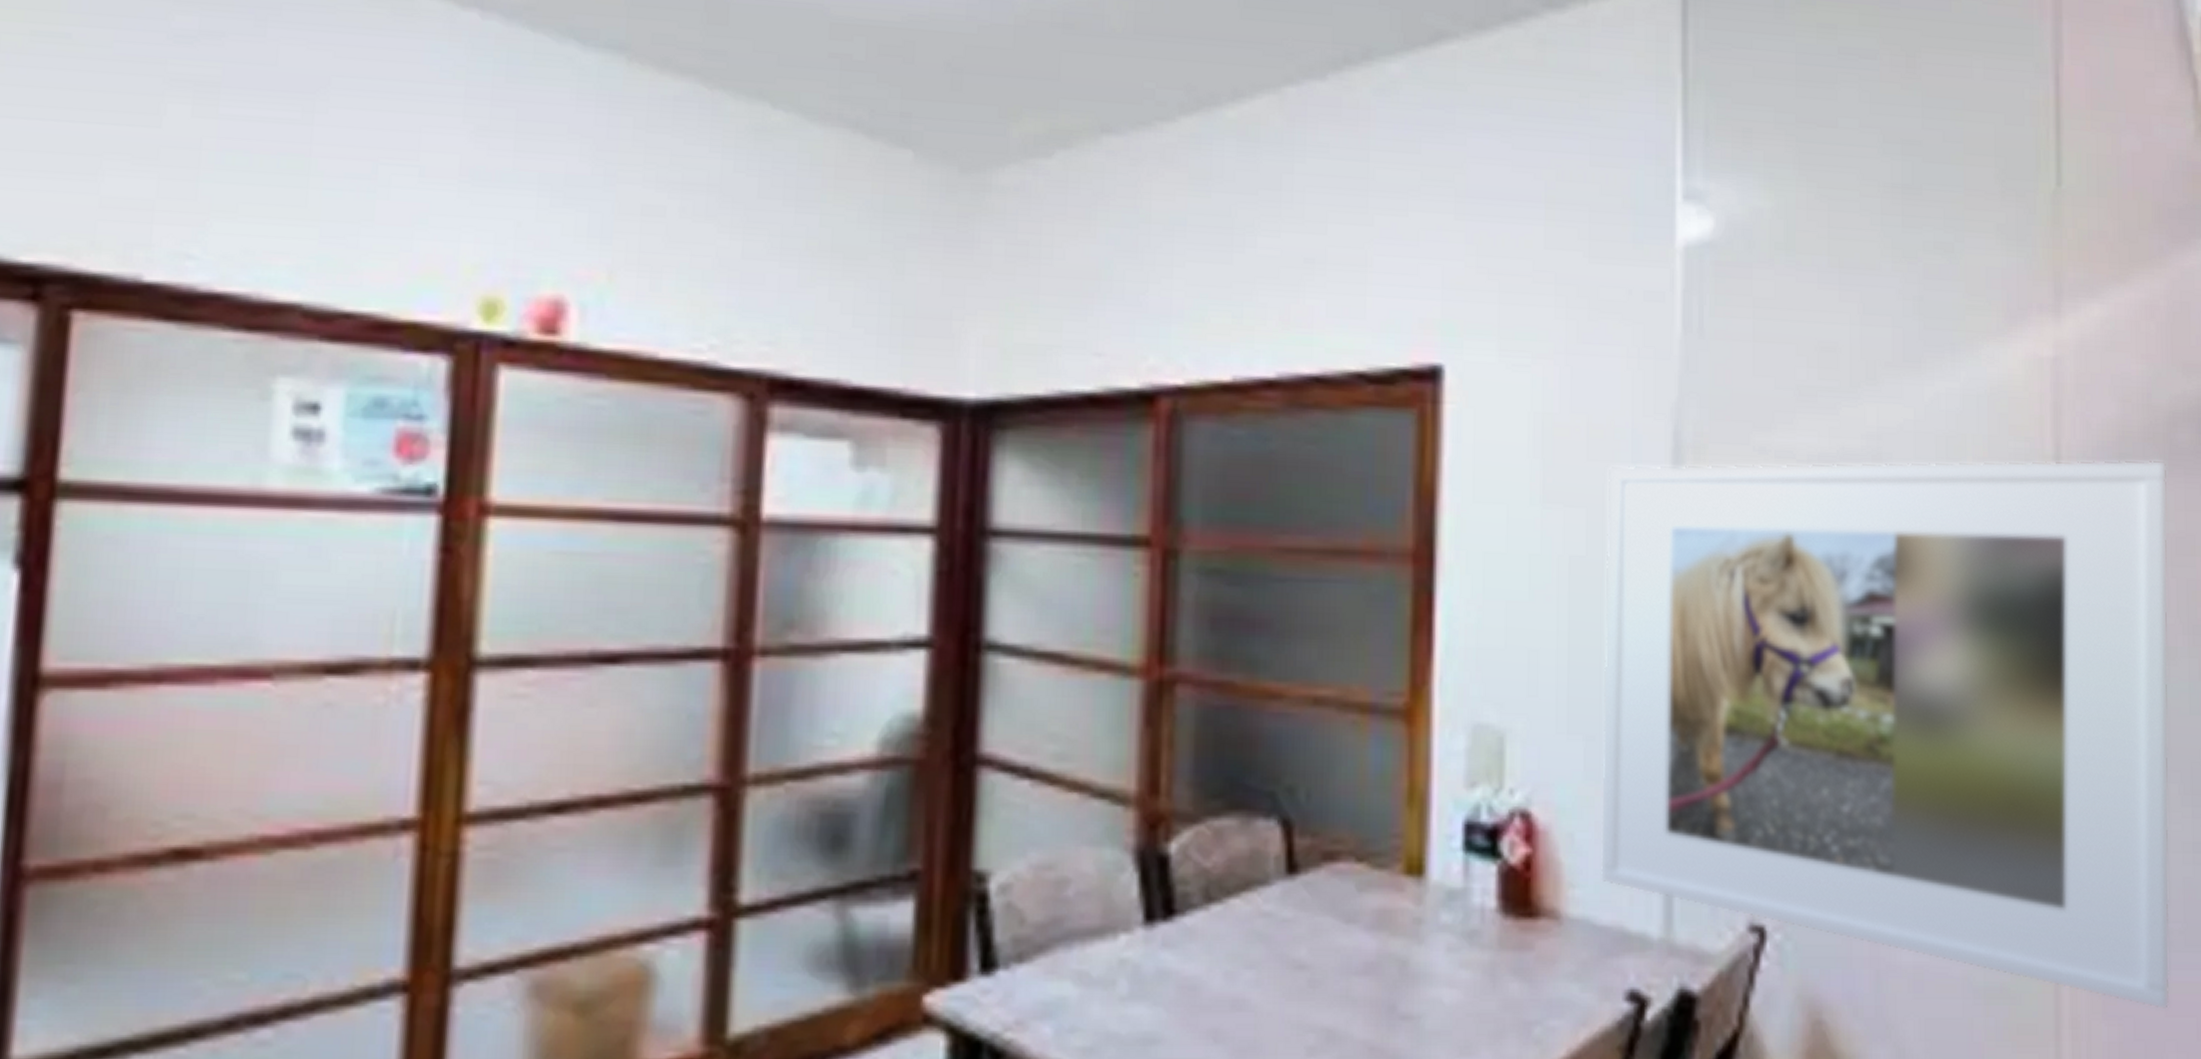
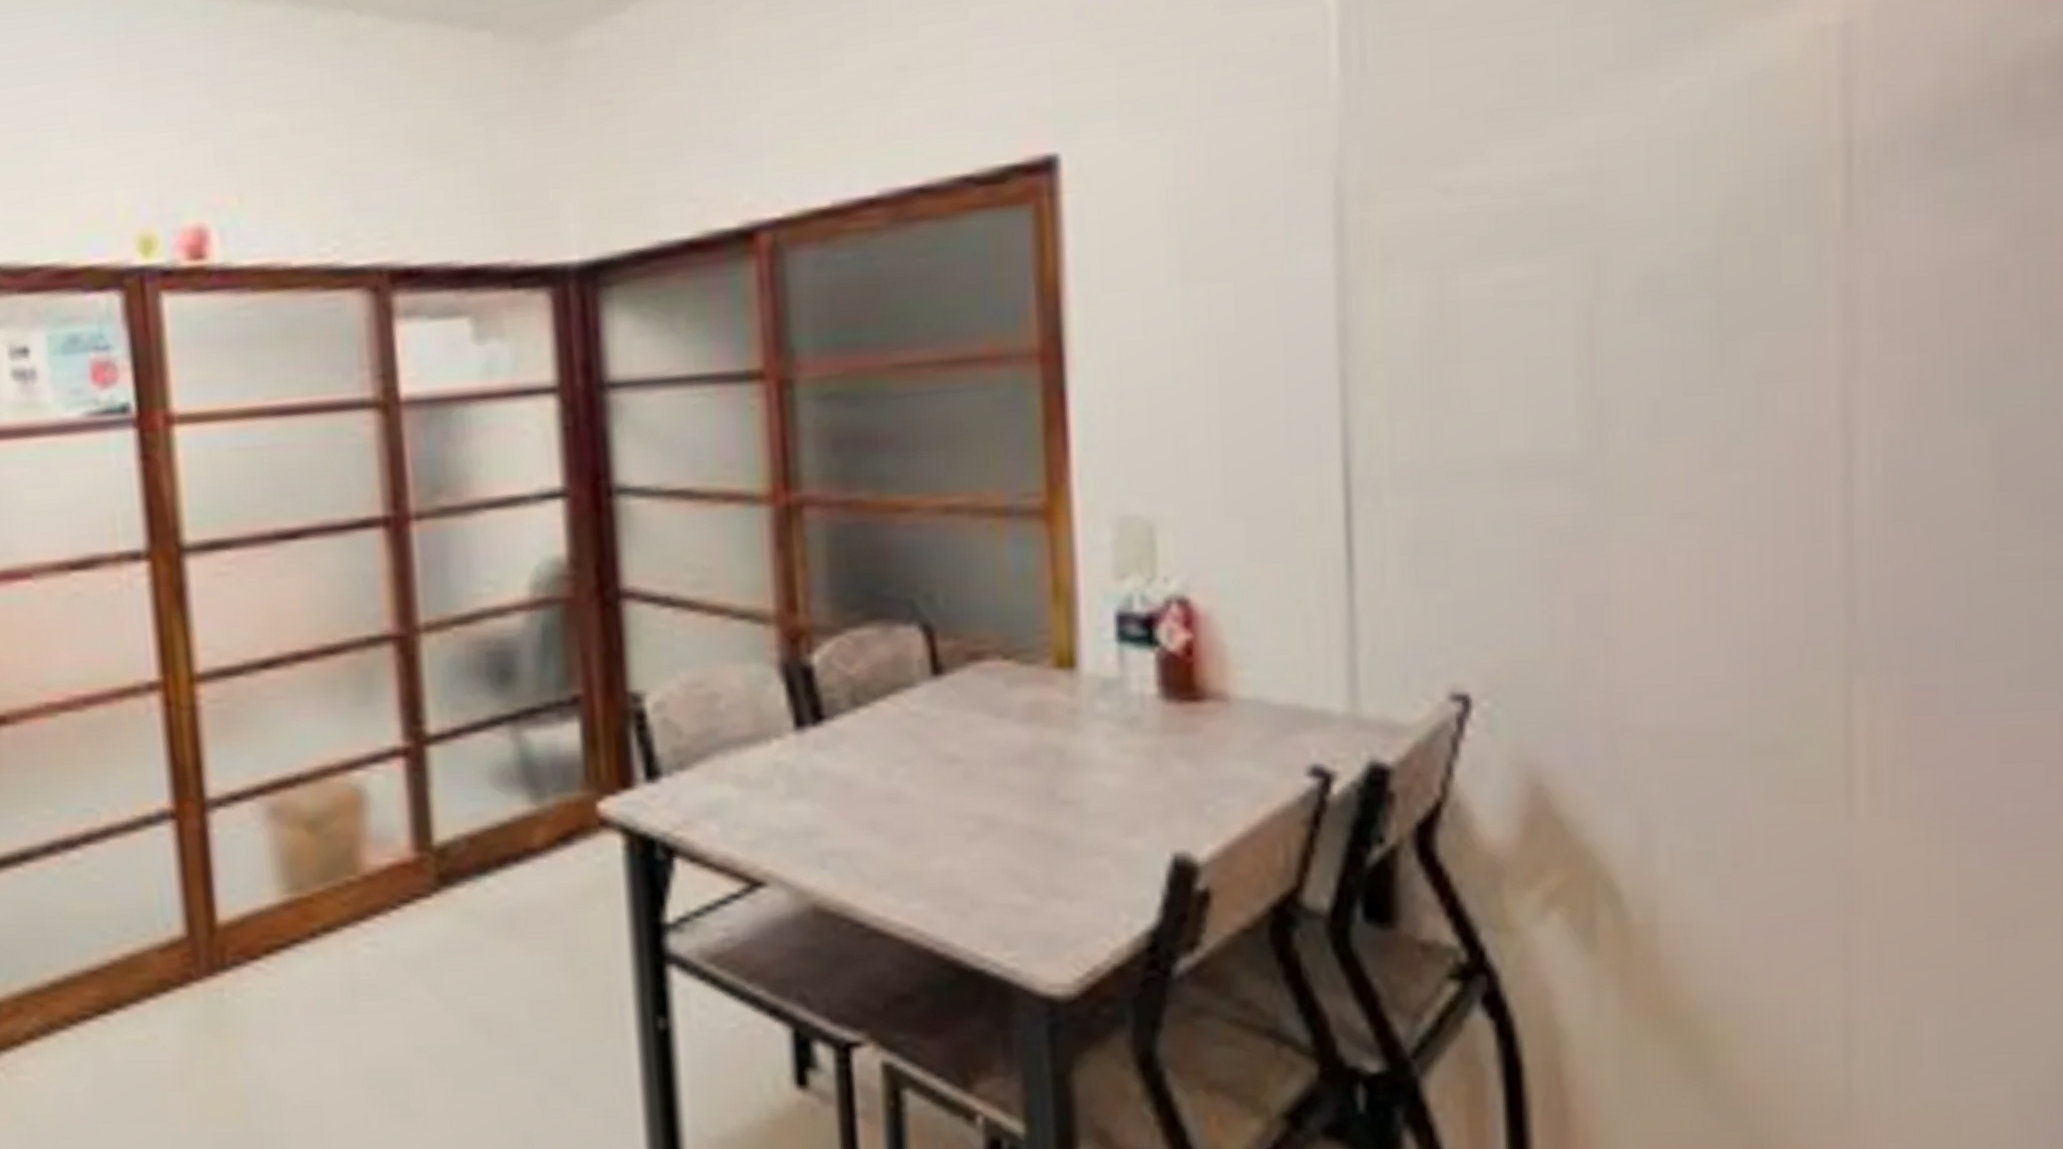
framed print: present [1600,460,2171,1010] -> none [1257,124,2013,757]

